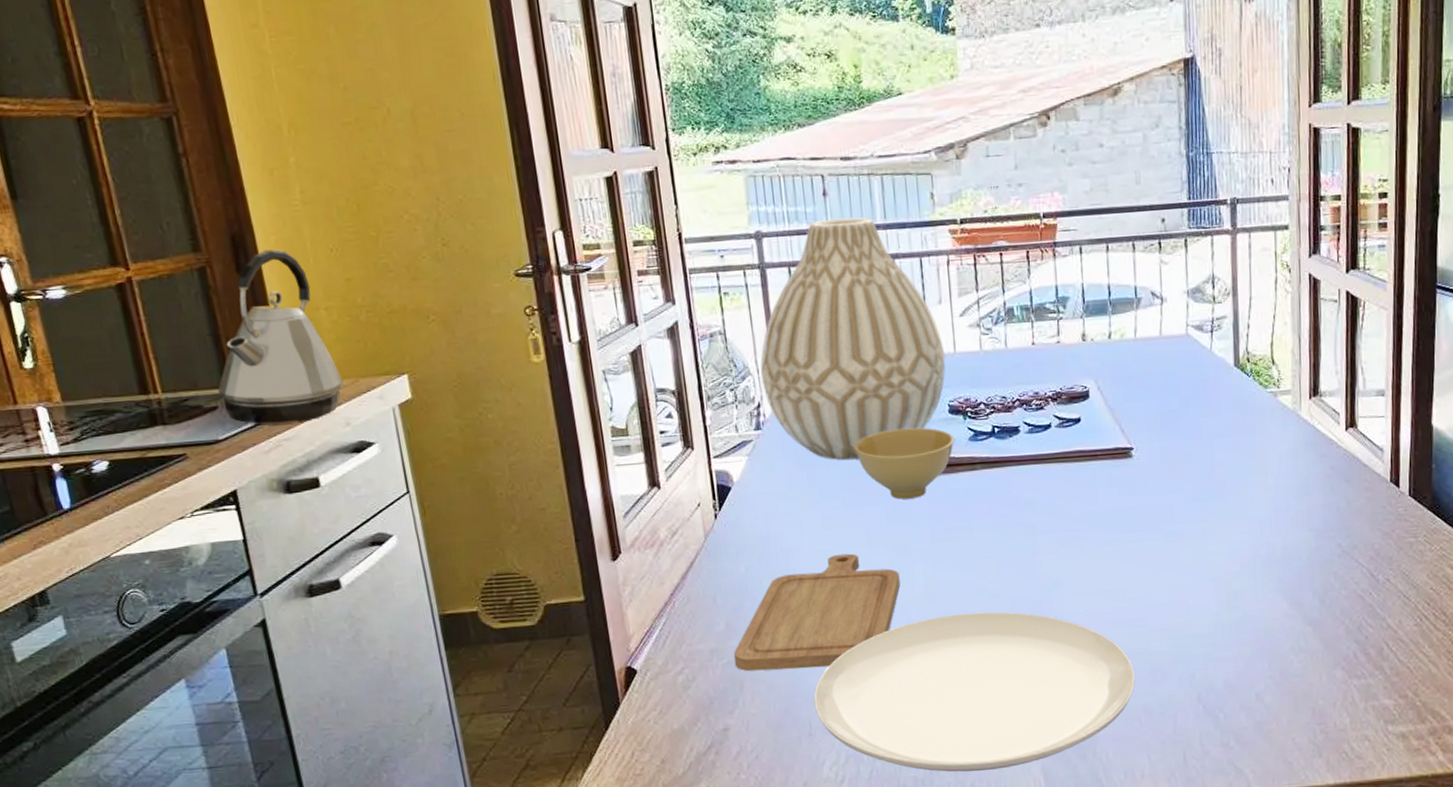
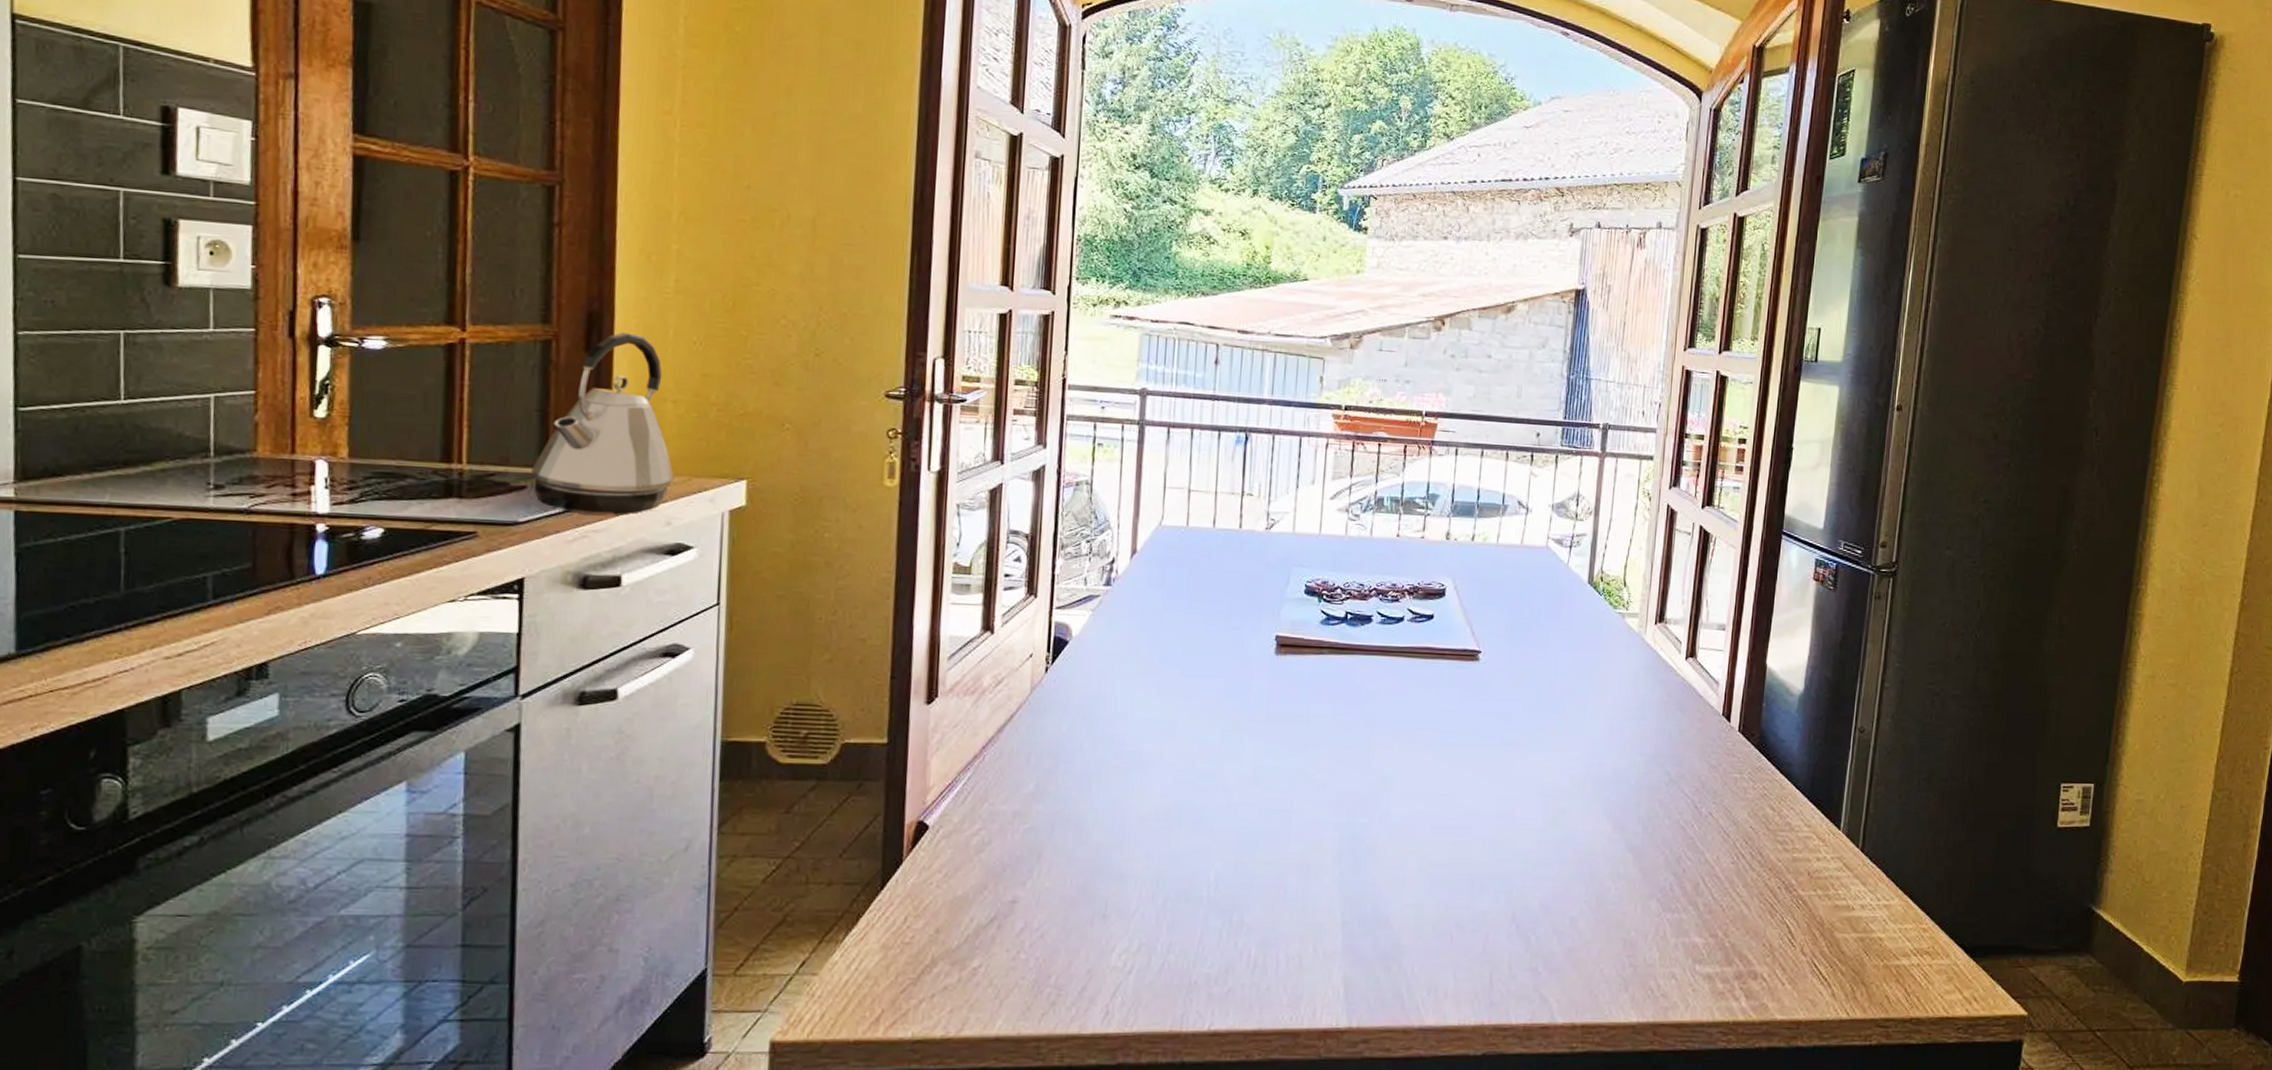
chopping board: present [733,553,901,672] -> none [1037,724,1228,844]
vase: present [760,217,946,461] -> none [1120,386,1310,629]
plate: present [814,612,1135,772] -> none [1114,801,1452,974]
bowl: present [853,427,955,500] -> none [1203,602,1307,676]

